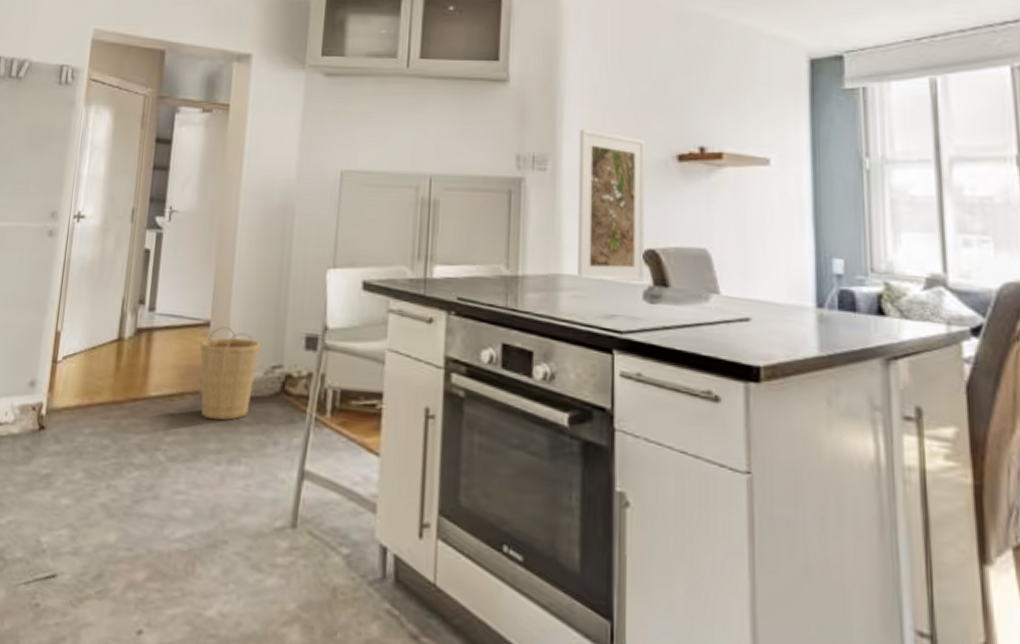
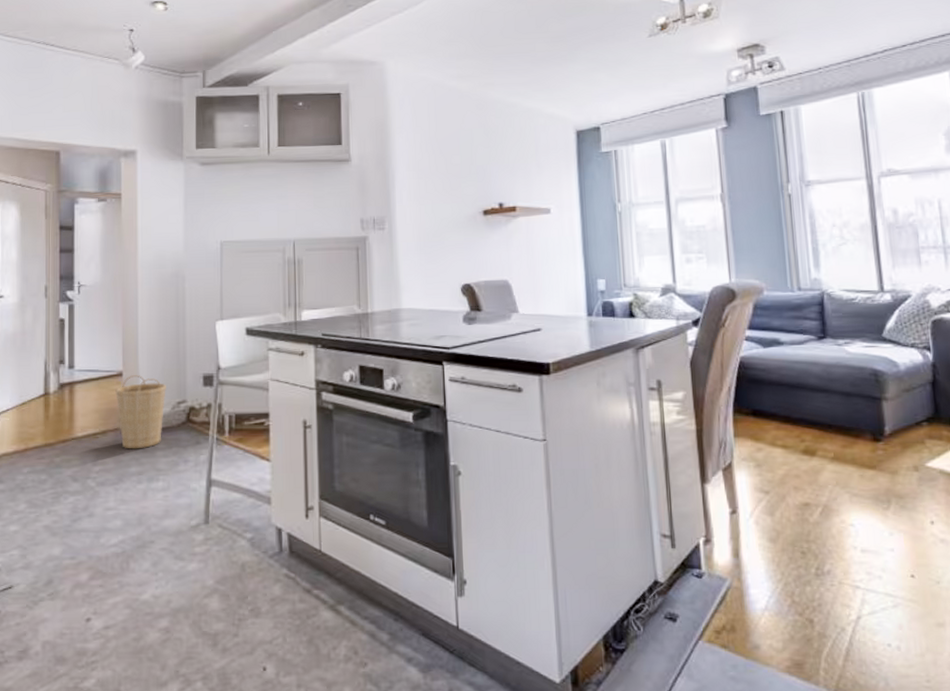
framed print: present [577,128,645,283] -> none [408,195,463,312]

